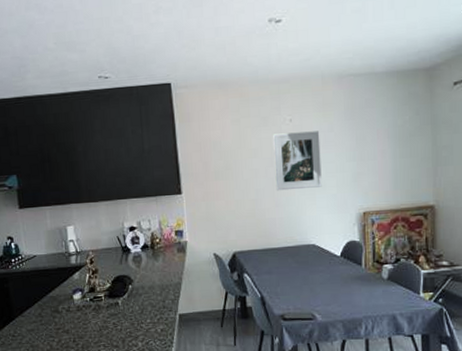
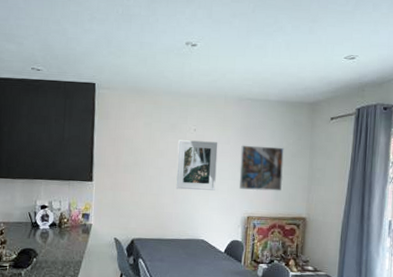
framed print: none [347,126,402,182] -> present [239,145,284,191]

